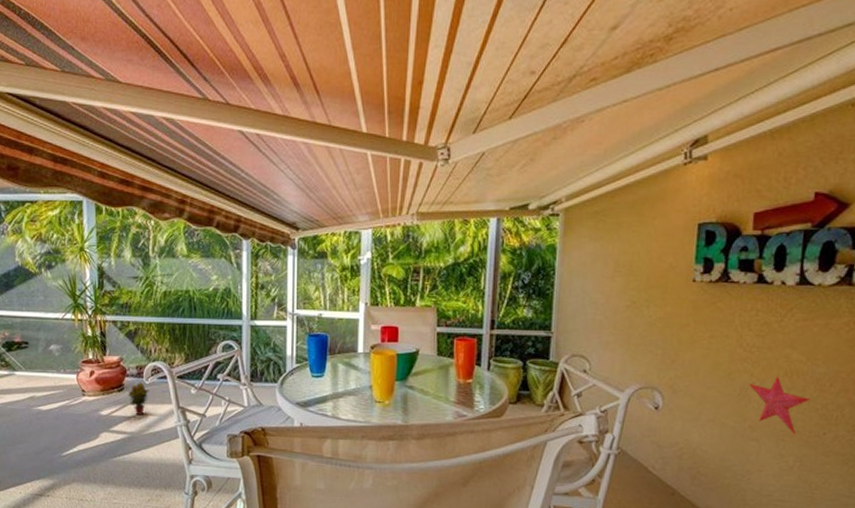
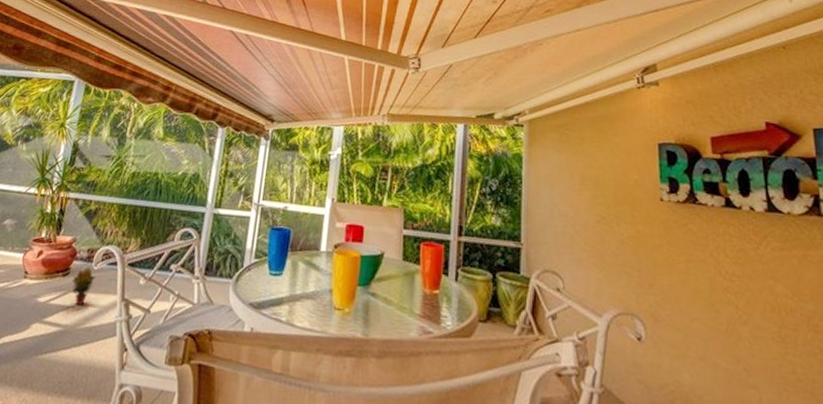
decorative star: present [749,377,811,435] -> none [736,311,806,385]

